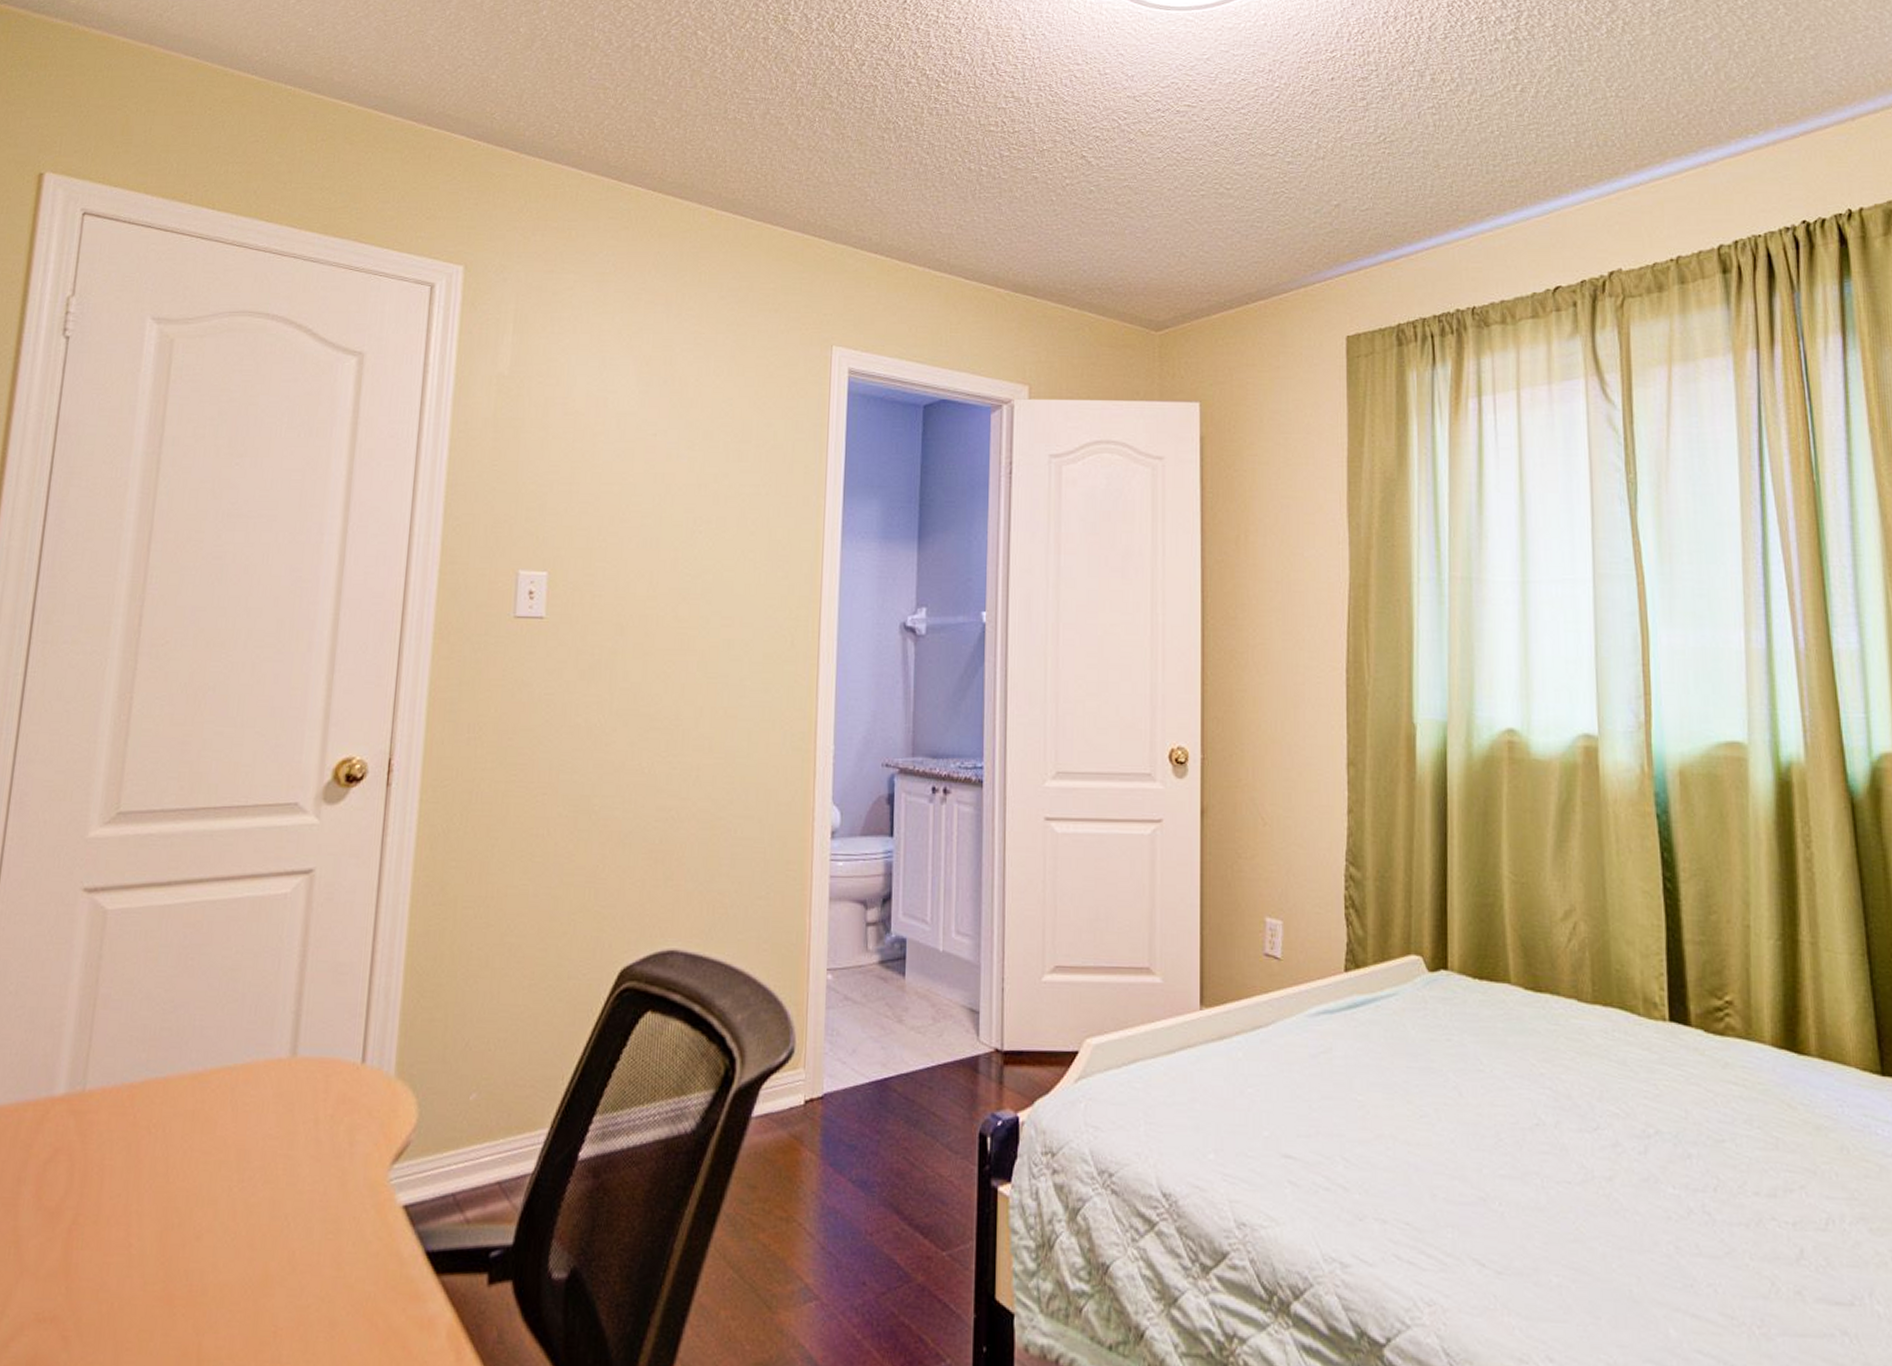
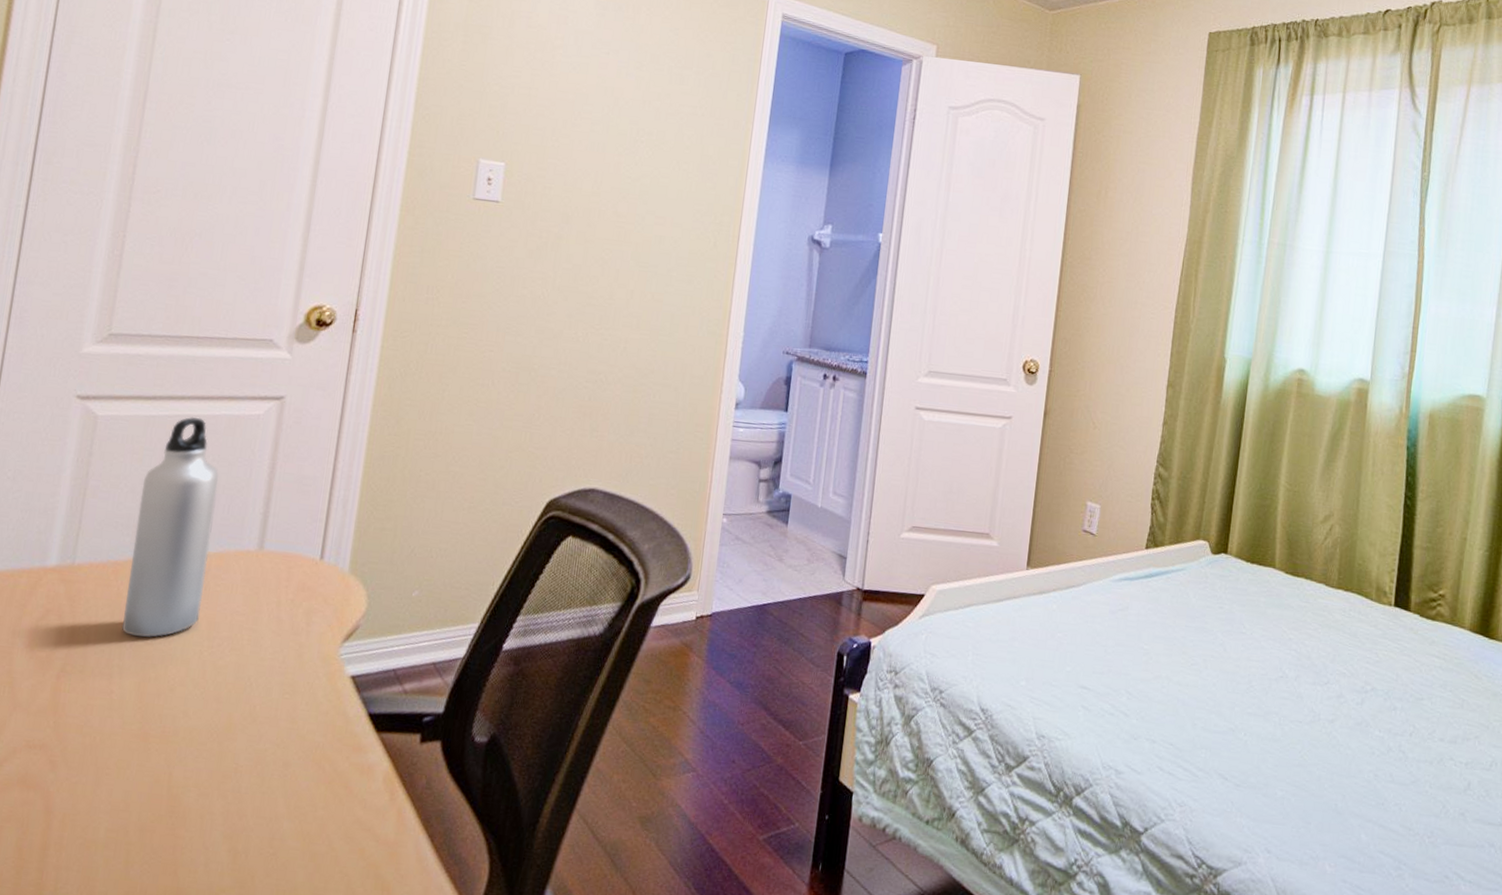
water bottle: none [139,902,243,1175] -> present [121,416,219,638]

